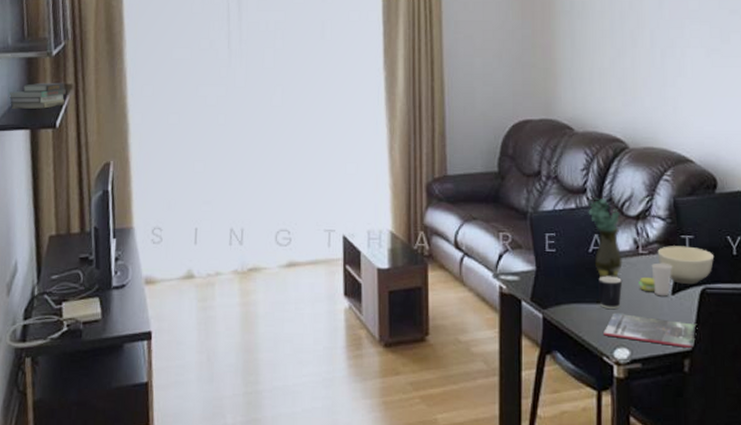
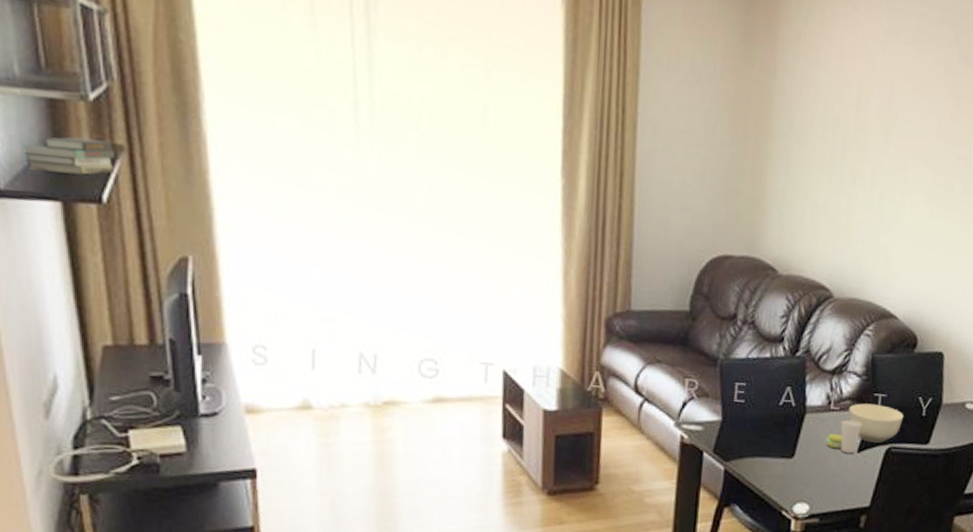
vase: present [588,196,623,278] -> none [783,346,816,434]
mug: present [598,276,623,310] -> none [784,430,811,465]
magazine: present [603,312,698,349] -> none [785,468,878,506]

